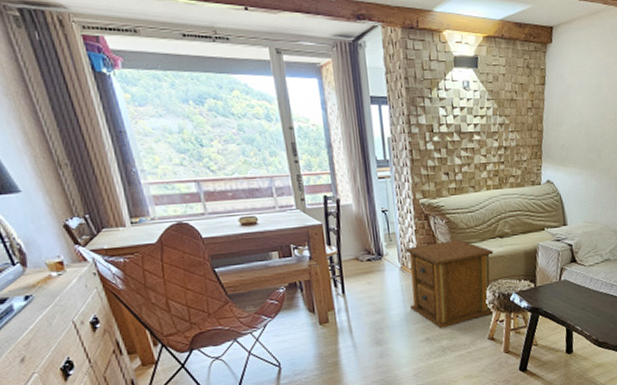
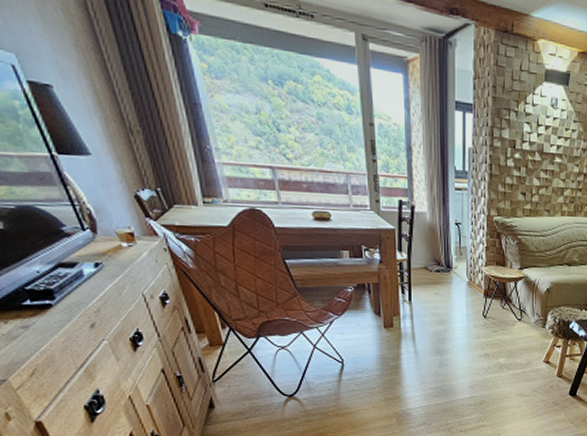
side table: present [405,239,494,329] -> none [473,261,559,347]

